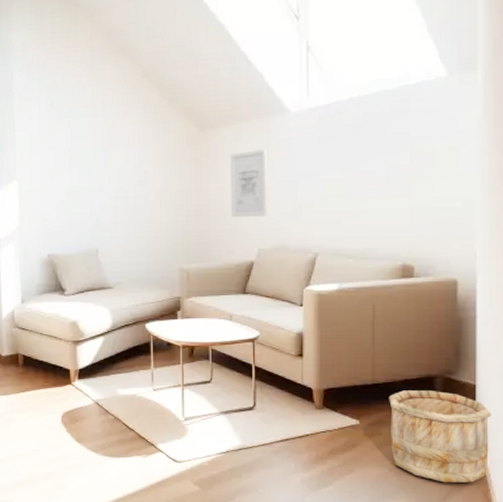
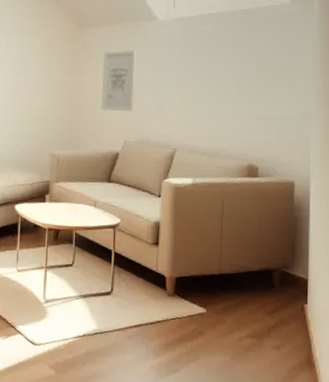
wooden bucket: present [389,390,492,483] -> none [233,282,321,373]

